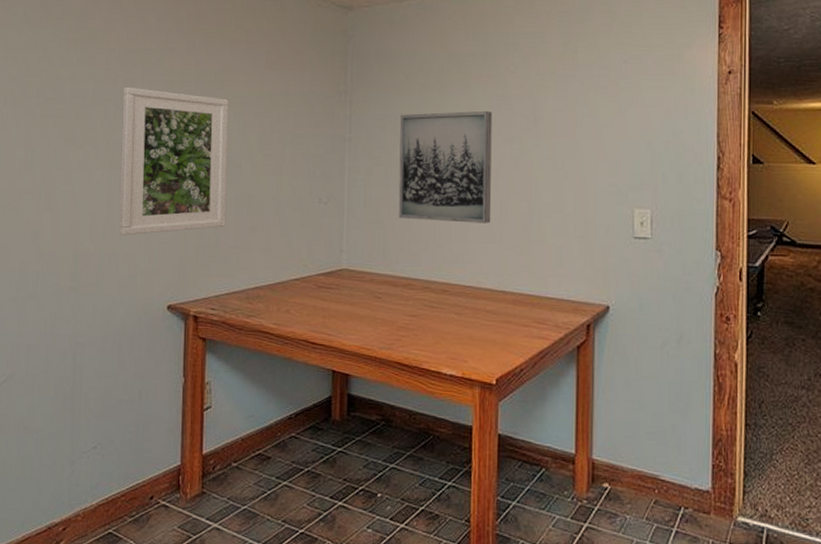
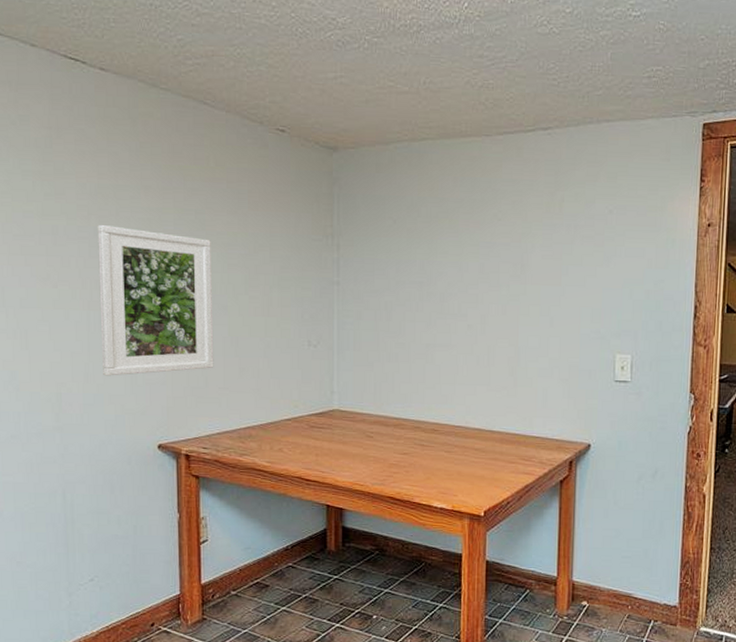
wall art: present [398,110,492,223] -> none [388,257,480,367]

